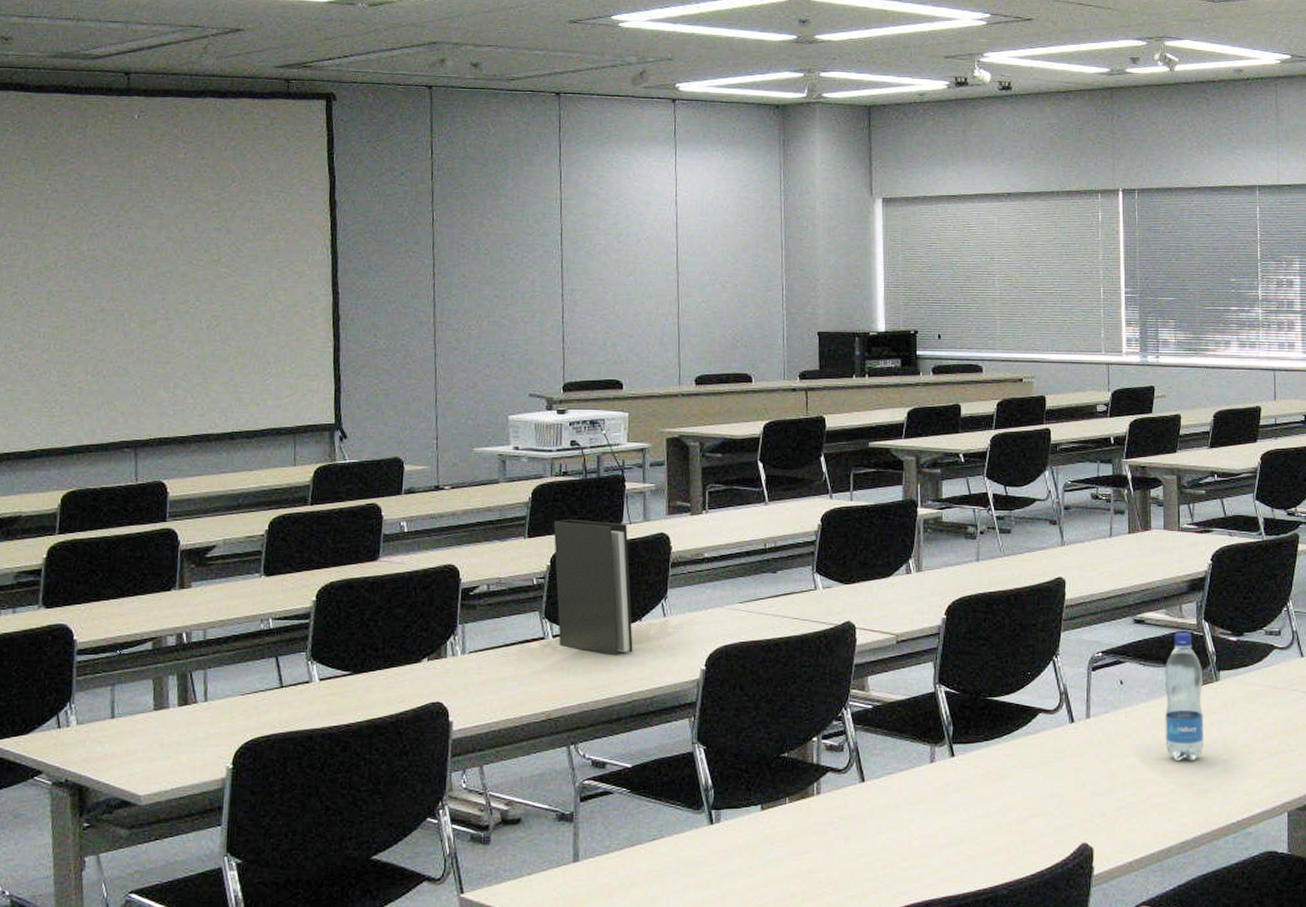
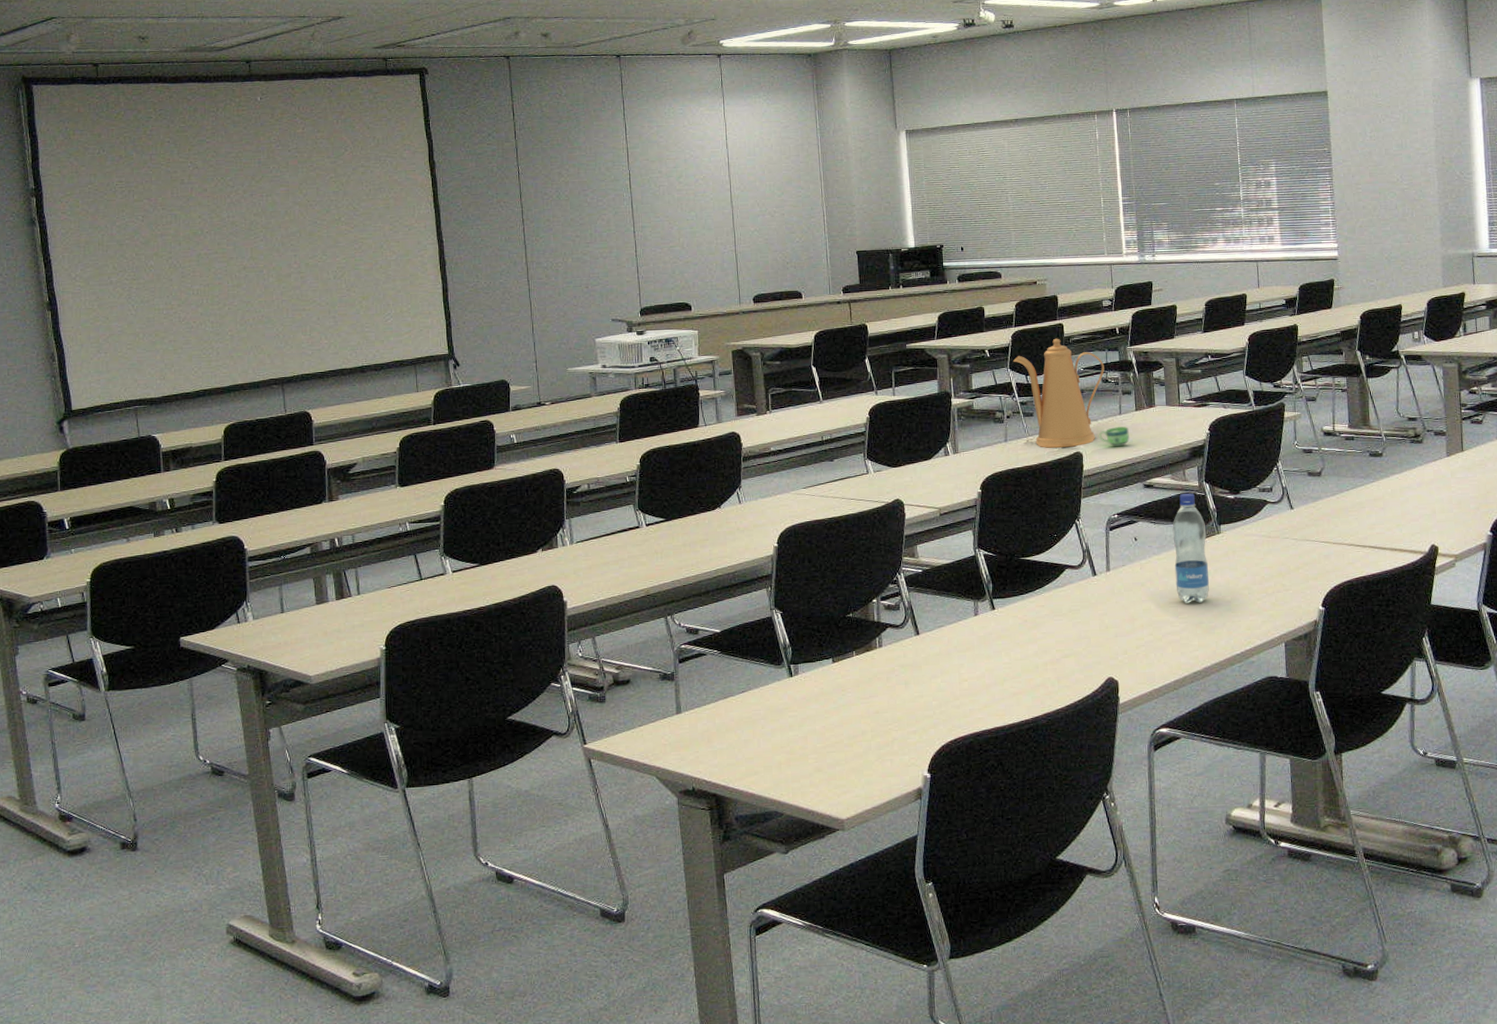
binder: present [553,520,633,656] -> none [640,425,715,539]
coffee pot: none [991,445,1095,571] -> present [1013,338,1105,448]
cup: none [1084,551,1120,574] -> present [1098,427,1129,447]

